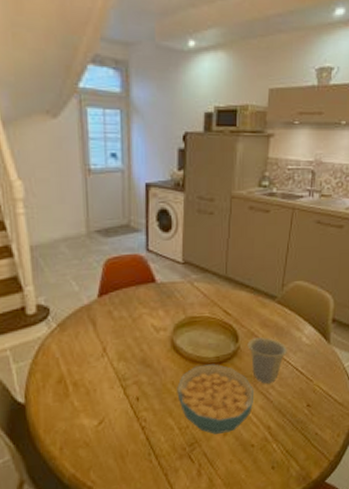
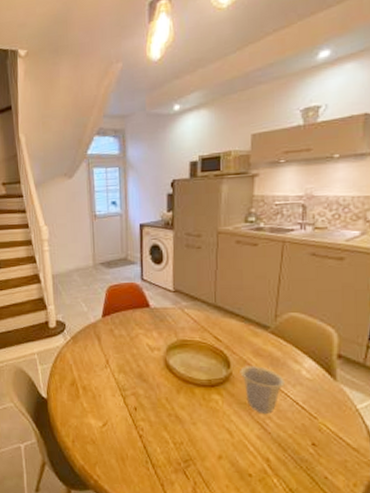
cereal bowl: present [177,364,253,435] -> none [171,386,249,456]

